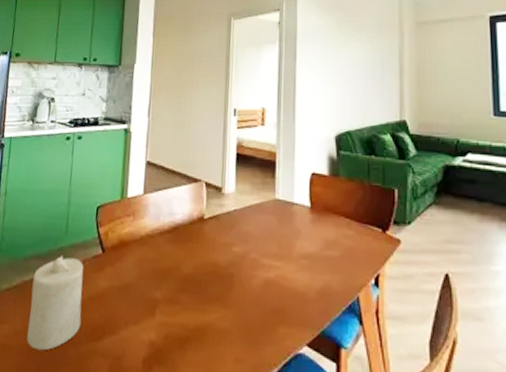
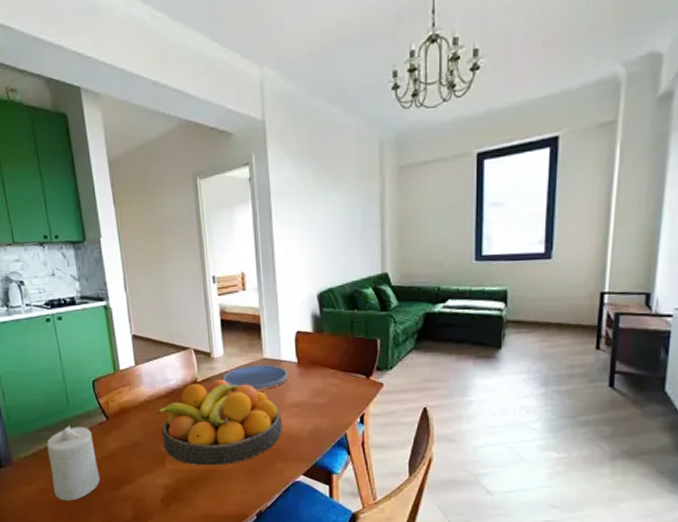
fruit bowl: none [155,218,289,323] -> present [156,379,282,466]
plate: none [230,205,300,234] -> present [222,365,289,390]

